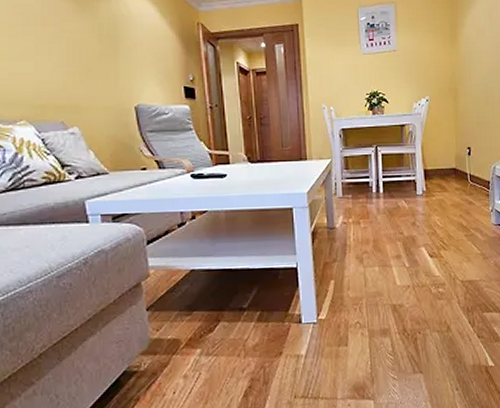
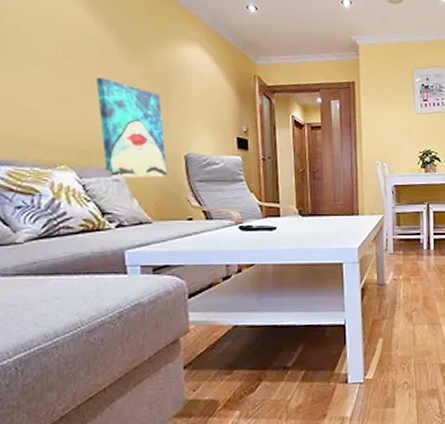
wall art: none [46,33,119,131] -> present [95,77,167,178]

